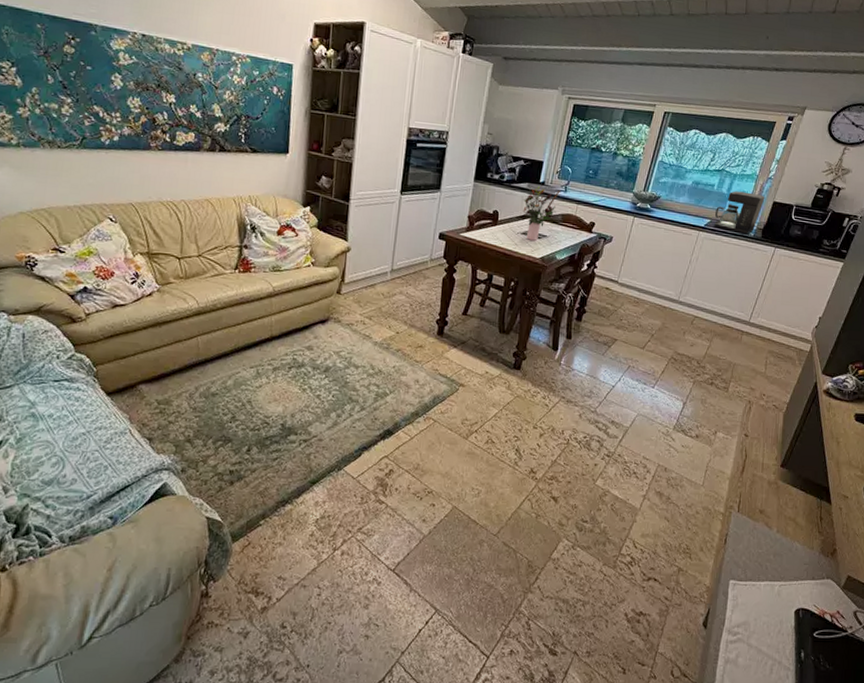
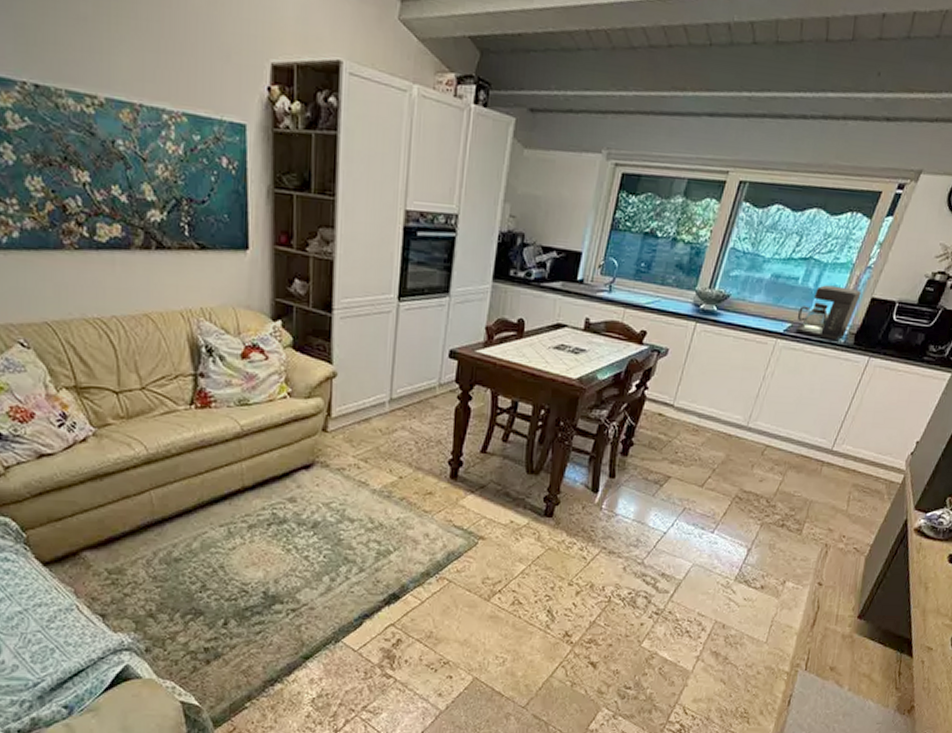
bouquet: present [522,186,560,241] -> none [555,286,603,357]

